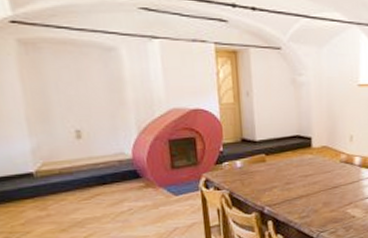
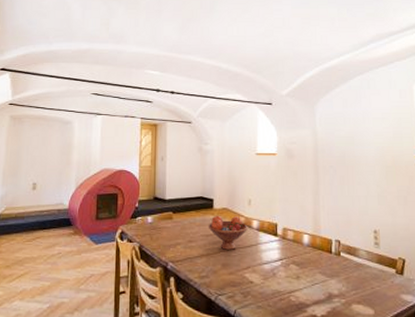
fruit bowl: none [306,154,350,189] -> present [208,215,249,250]

